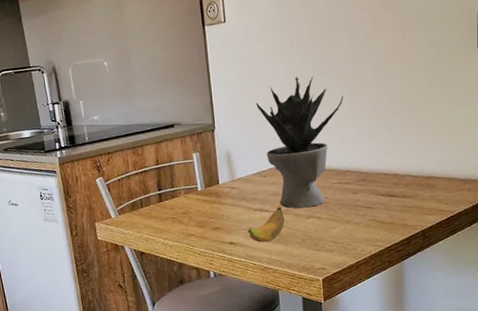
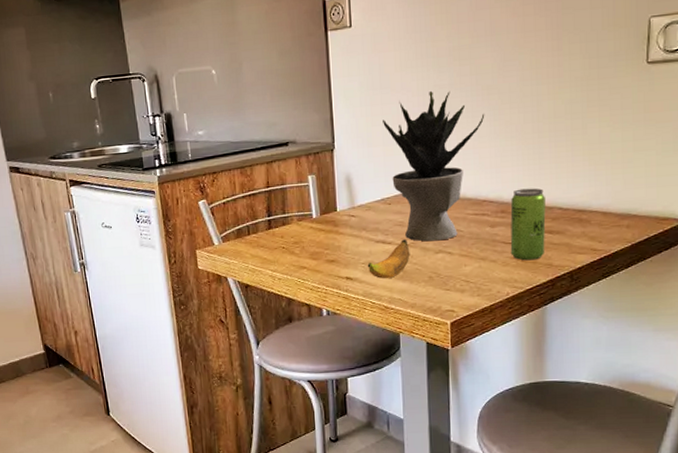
beverage can: none [369,158,401,222] -> present [510,188,546,261]

